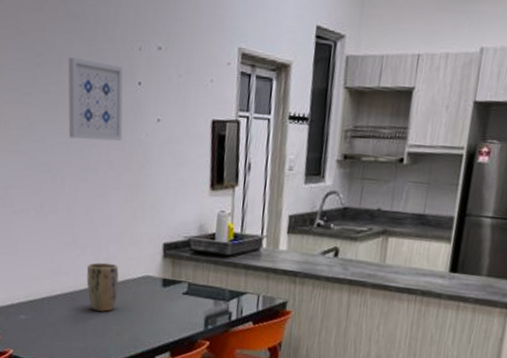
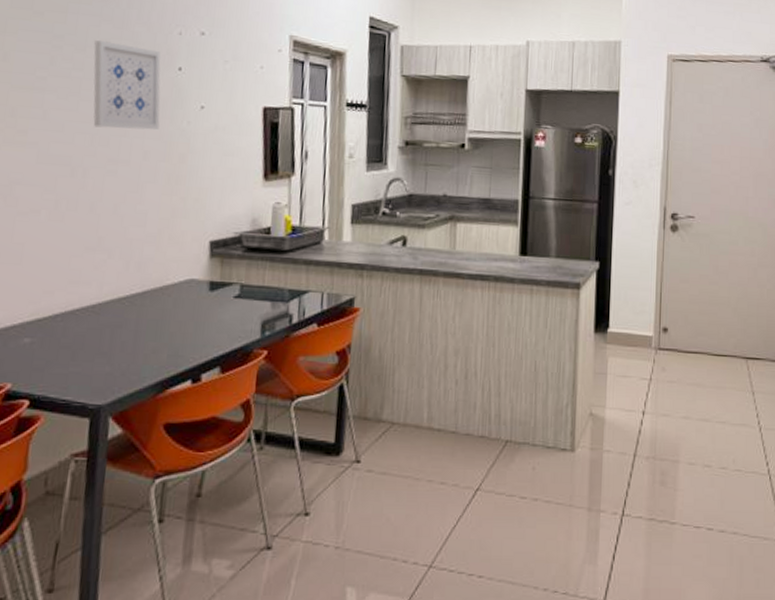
plant pot: present [86,262,119,312] -> none [113,267,155,326]

